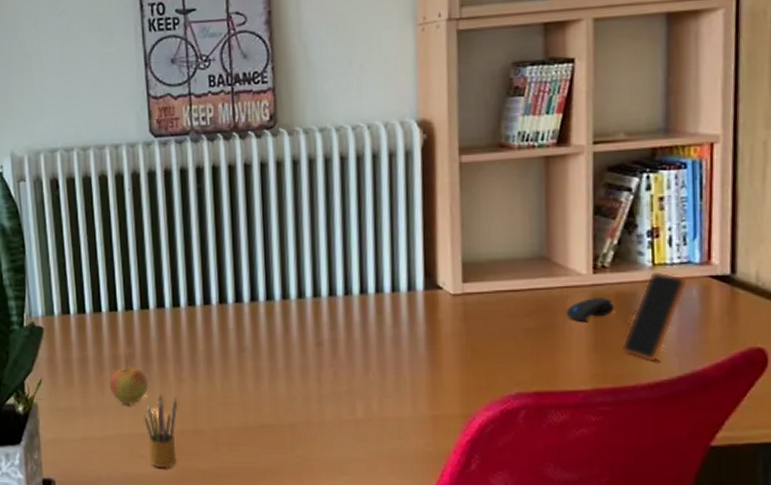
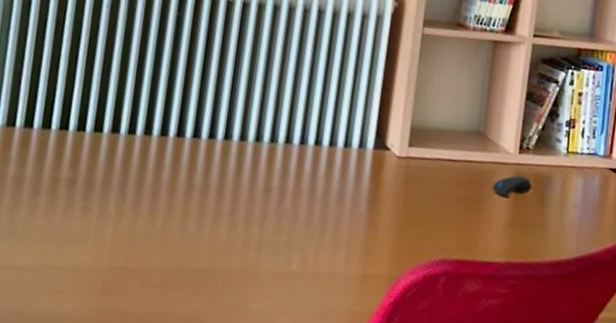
apple: present [109,359,148,405] -> none [42,184,87,234]
pencil box: present [144,396,178,468] -> none [70,228,113,308]
smartphone: present [621,270,688,362] -> none [532,157,593,242]

